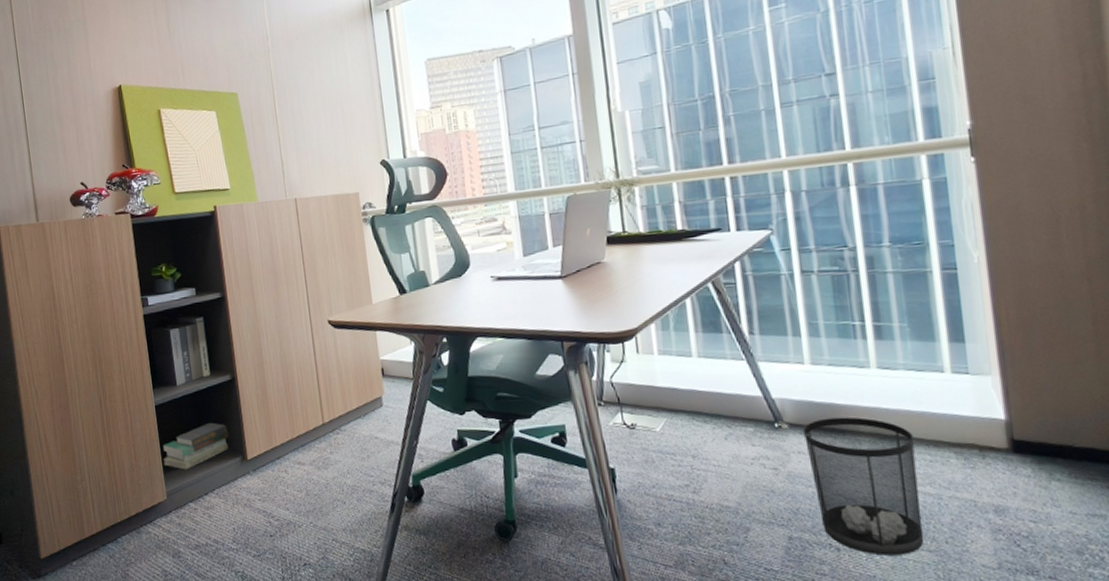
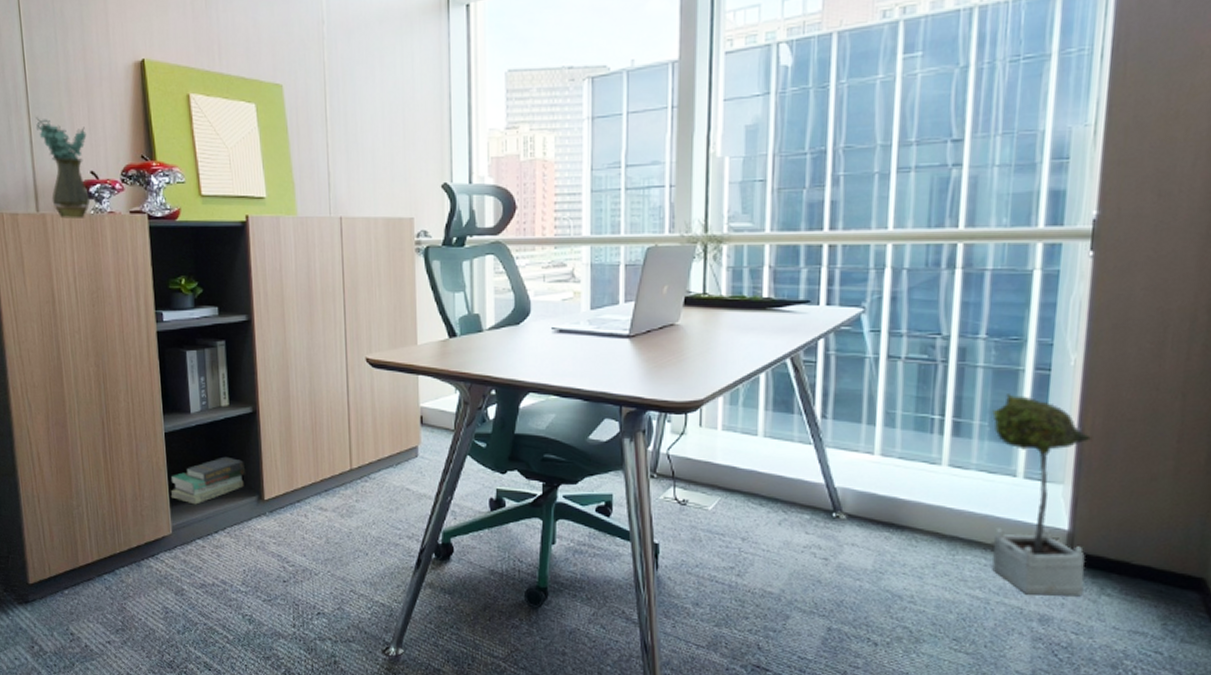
vase: none [33,141,81,225] -> present [36,116,90,220]
waste bin: present [802,416,924,556] -> none [860,512,973,655]
potted tree: none [909,295,1033,487] -> present [991,394,1091,597]

